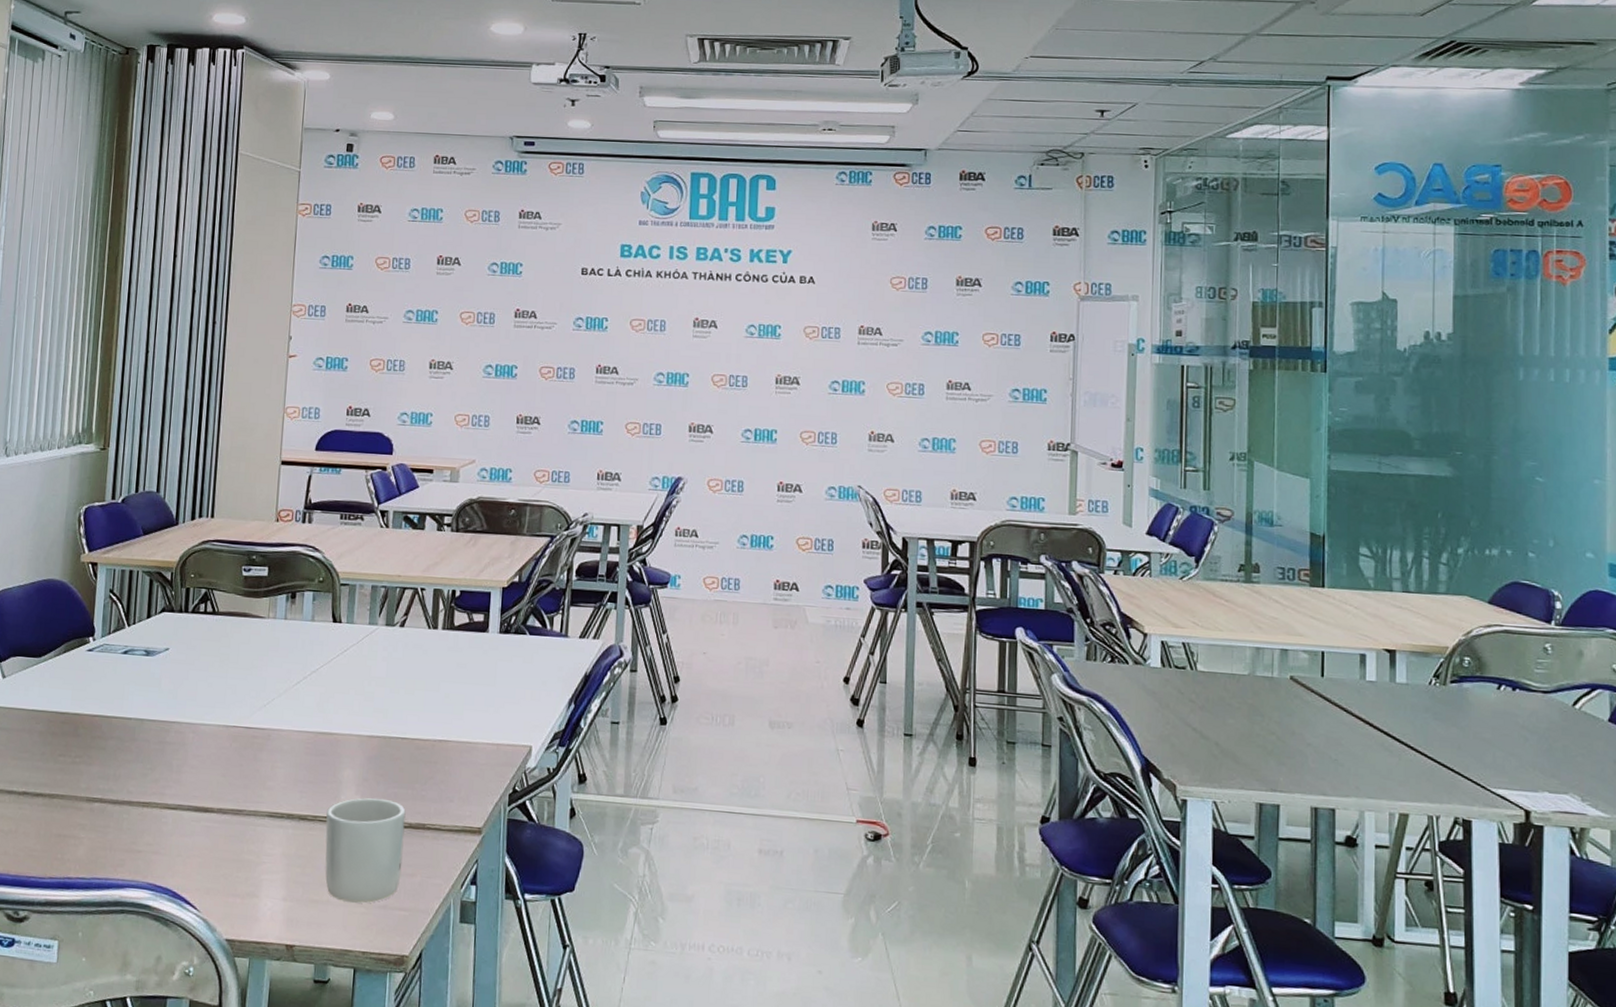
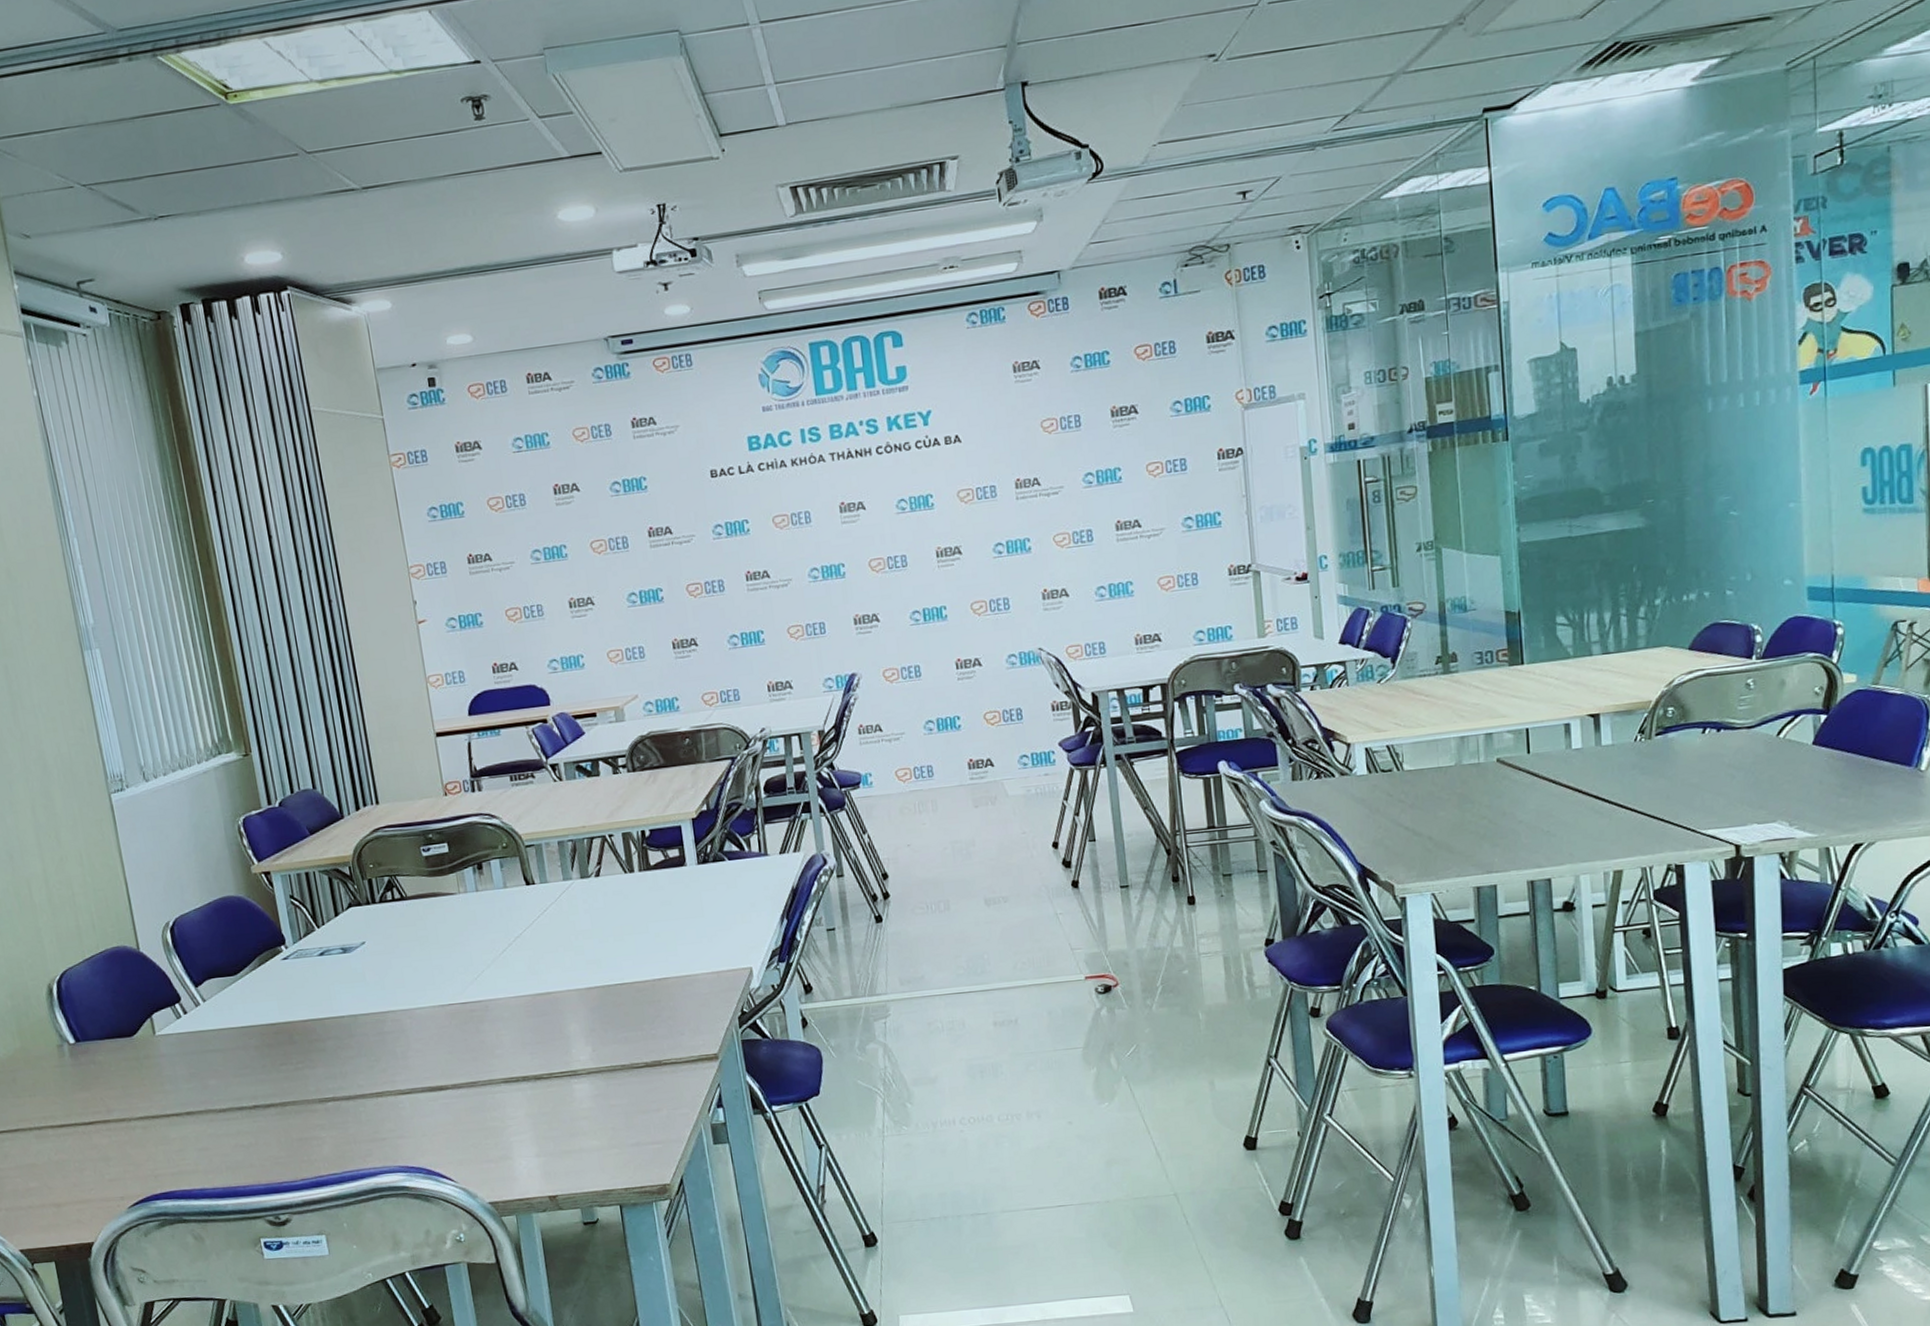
mug: present [325,797,406,904] -> none [561,1044,648,1147]

